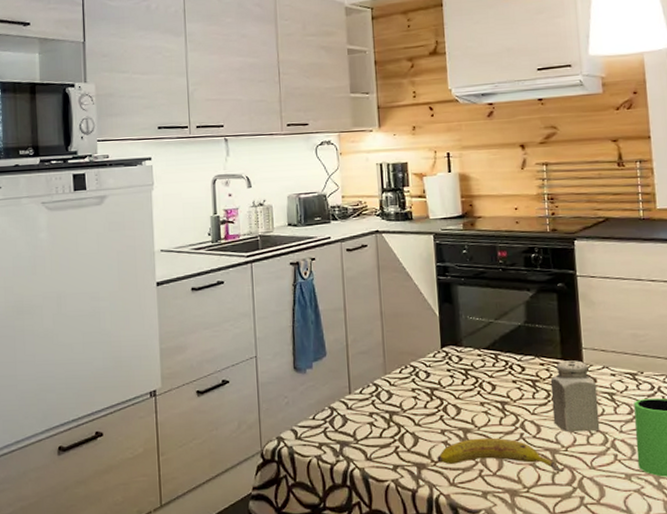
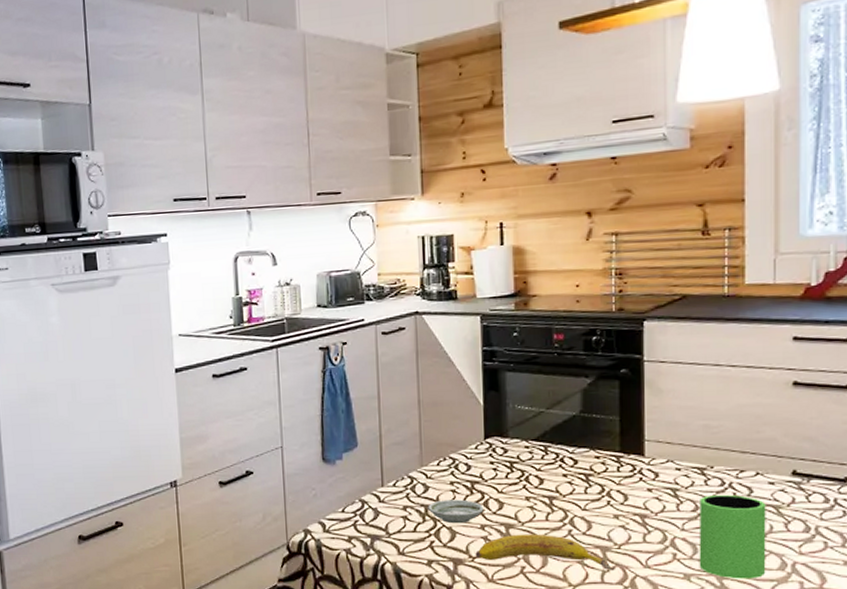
saucer: none [392,405,443,429] -> present [428,499,484,524]
salt shaker: present [550,360,600,433] -> none [605,453,659,530]

